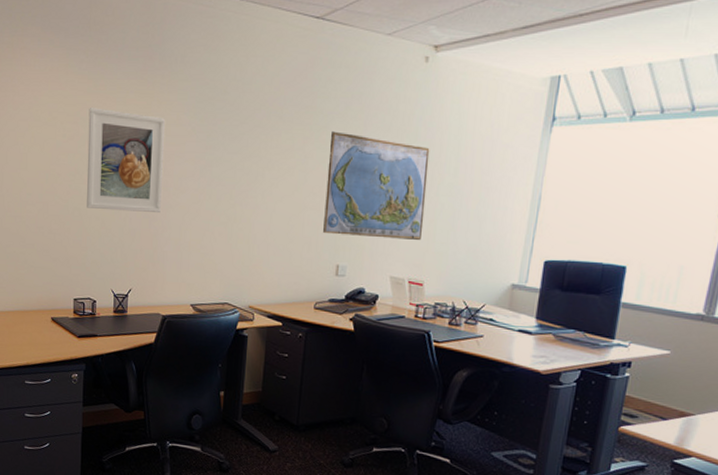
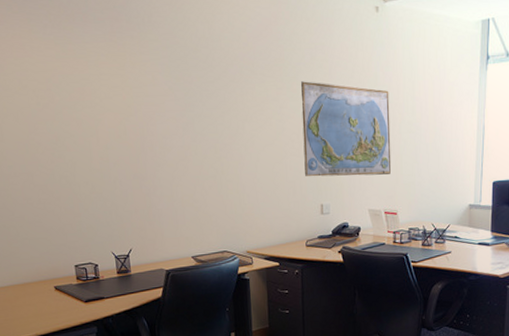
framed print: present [87,108,165,212] -> none [60,73,150,175]

